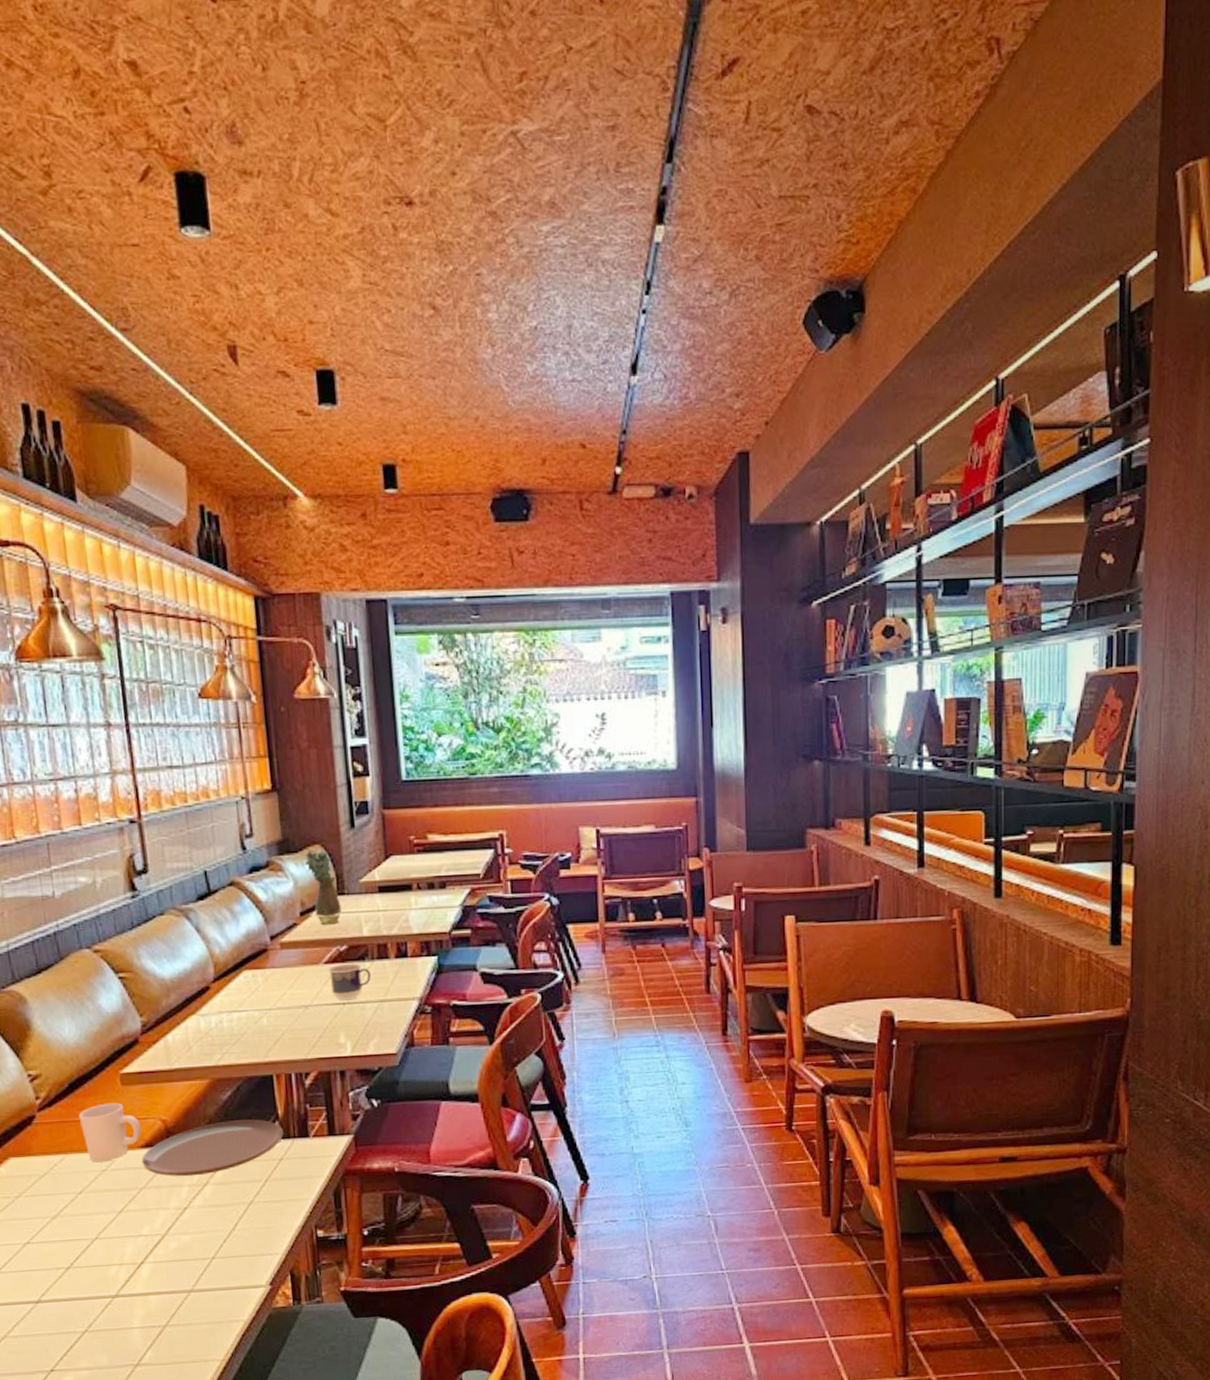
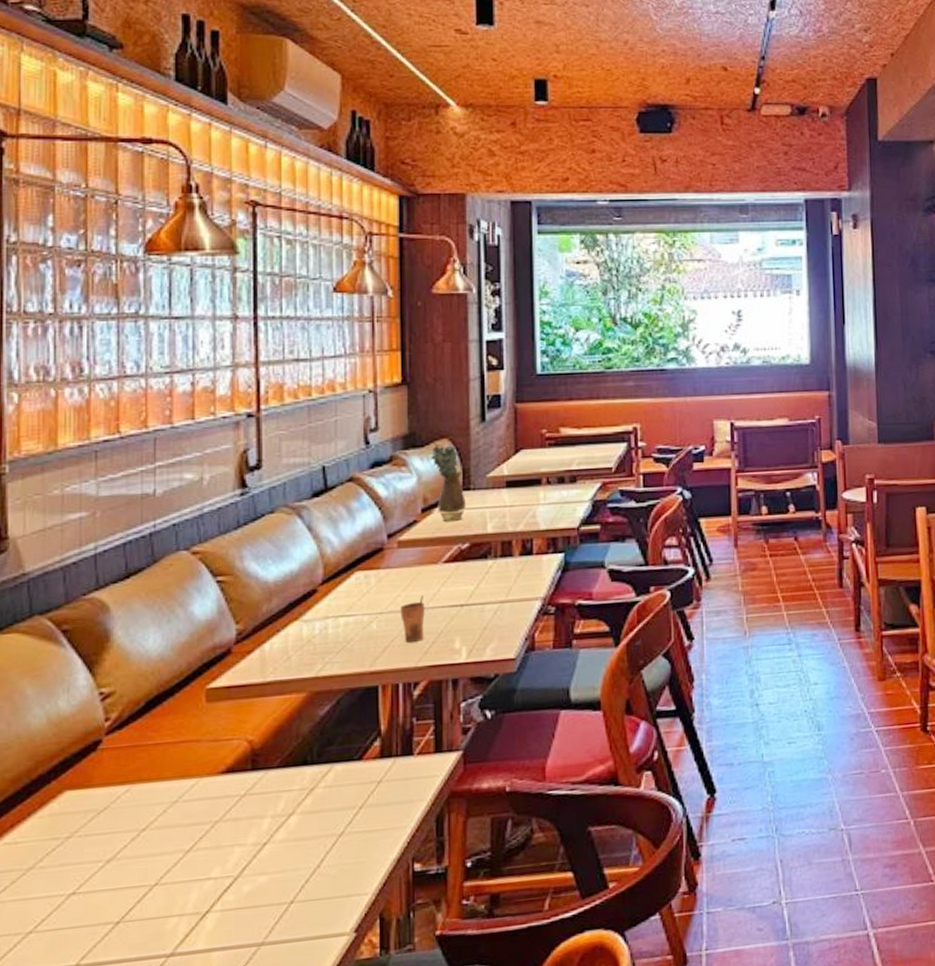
mug: present [78,1102,142,1163] -> none [152,722,223,793]
plate: present [142,1119,284,1177] -> none [220,736,385,806]
cup: none [287,994,311,1036] -> present [400,595,425,642]
cup: present [328,963,371,1001] -> none [447,562,492,603]

